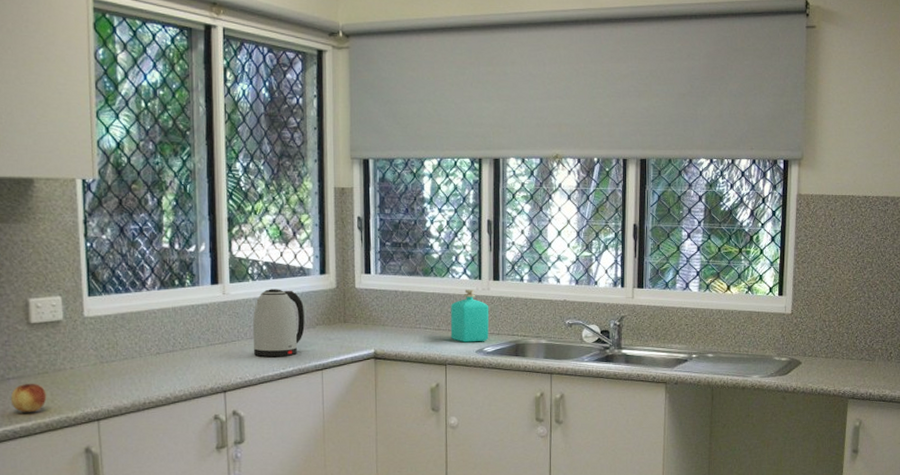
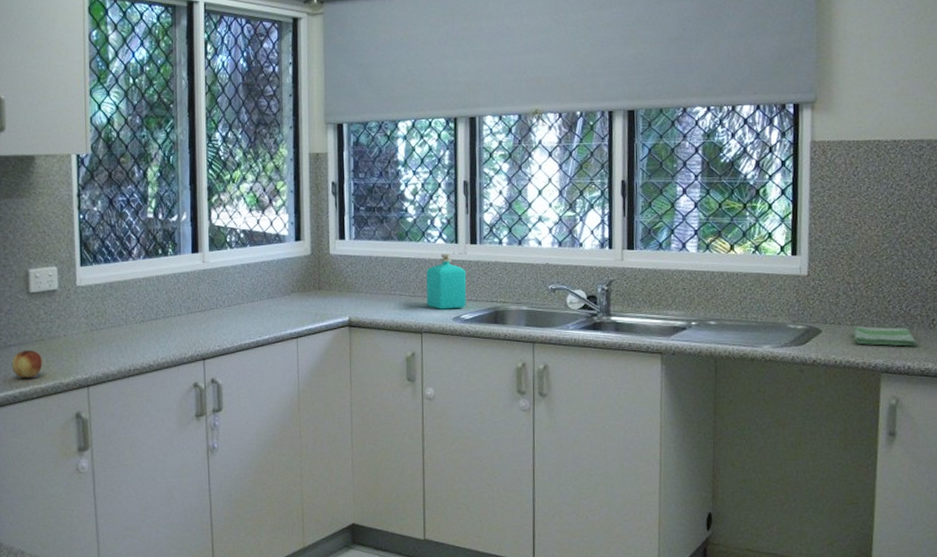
kettle: present [253,289,305,357] -> none [230,256,280,324]
dish towel: none [827,357,878,376] -> present [853,325,918,347]

